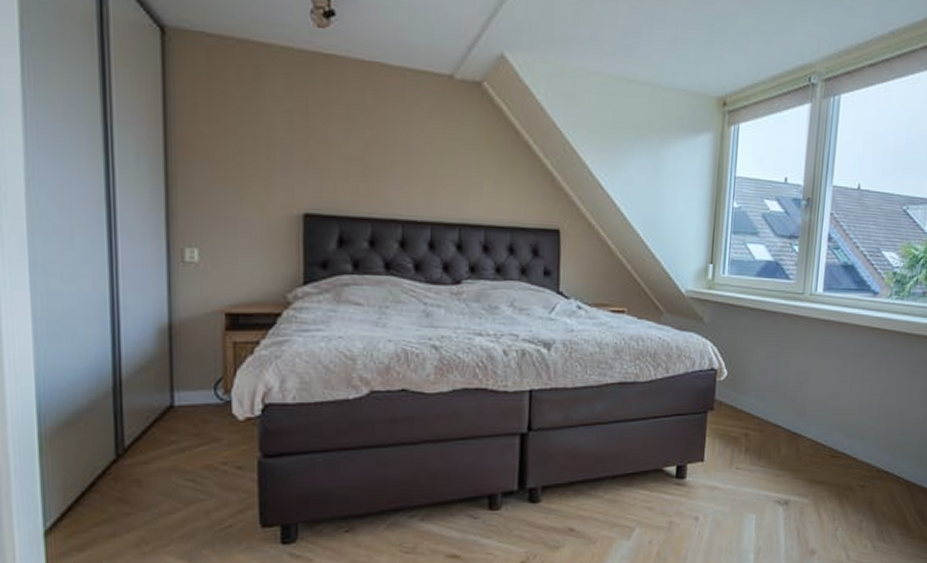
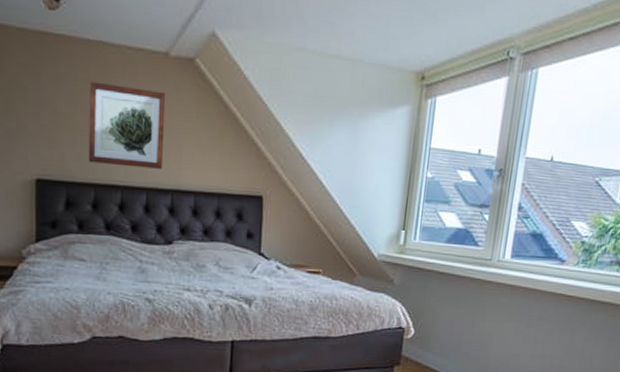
wall art: none [364,105,451,201] -> present [88,81,166,169]

